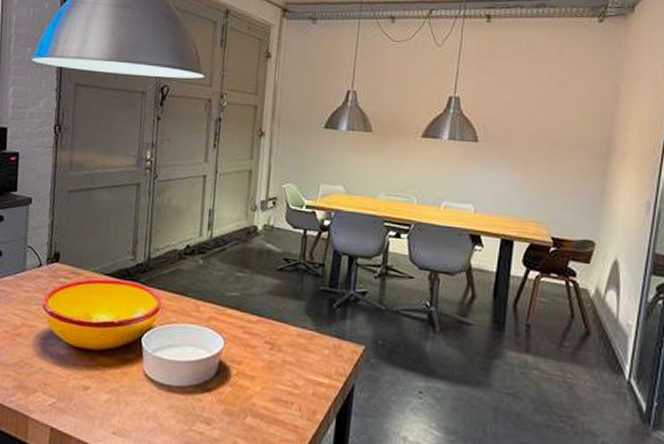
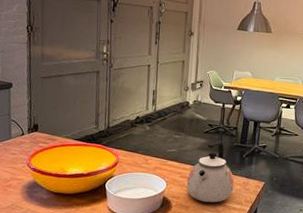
kettle: none [251,282,321,374] -> present [186,141,234,203]

